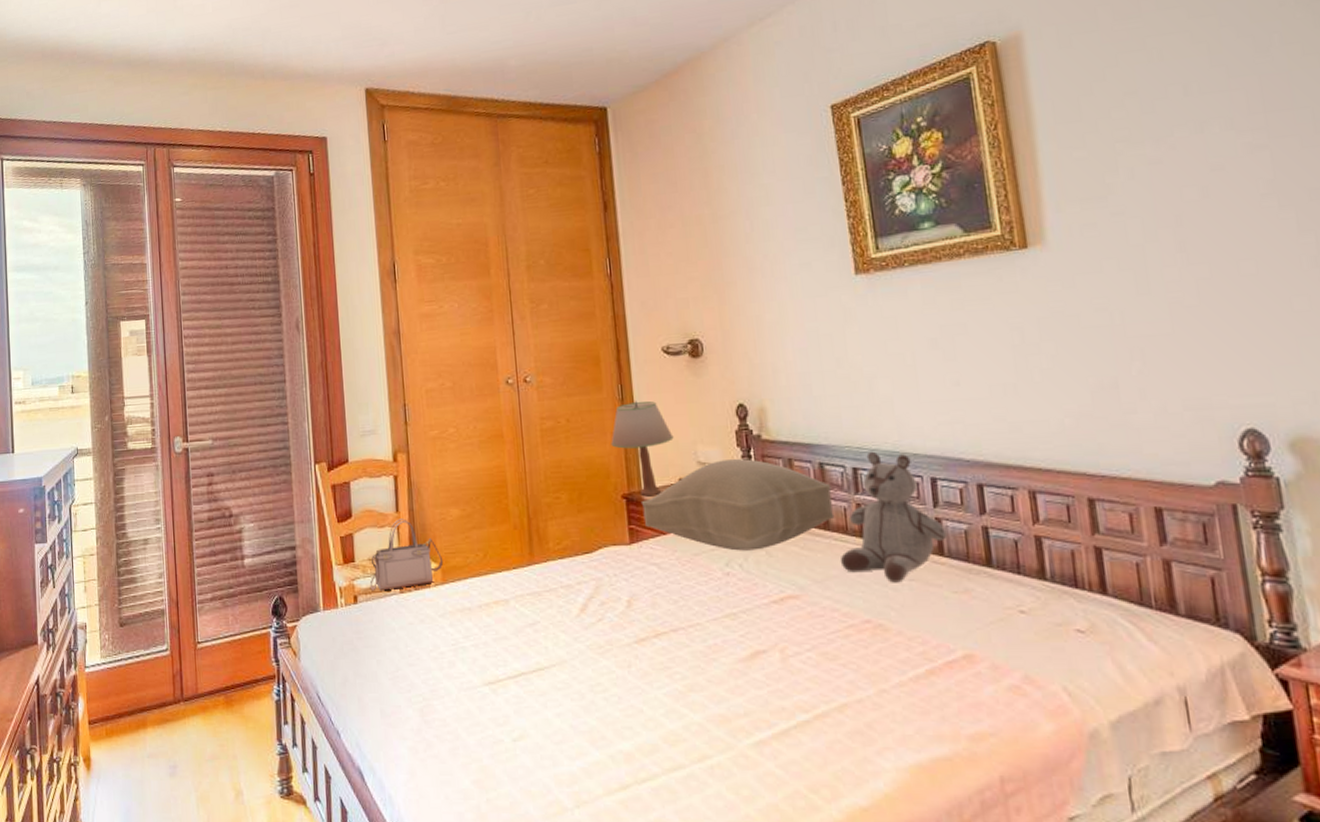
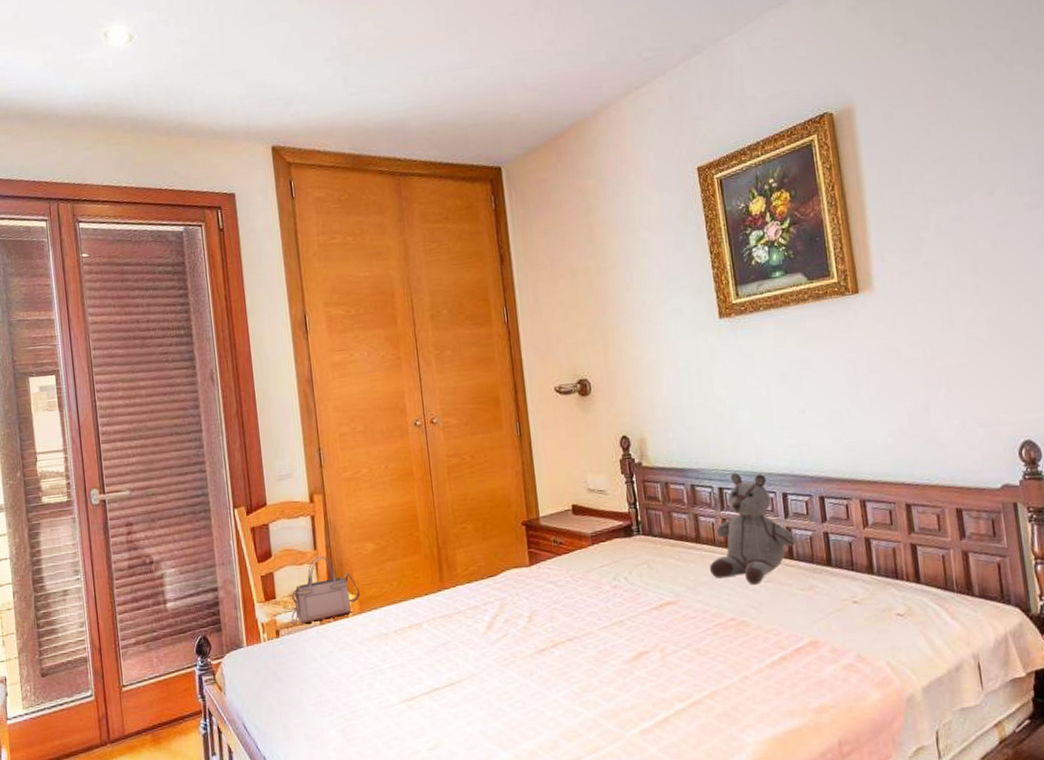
table lamp: present [611,401,674,497] -> none [511,436,567,523]
cushion: present [642,459,835,551] -> none [540,484,705,566]

